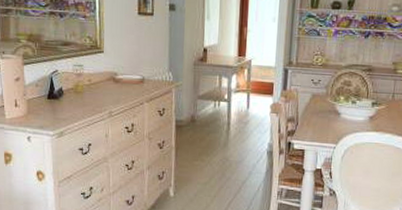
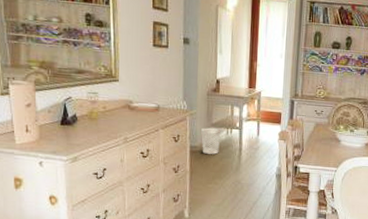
wastebasket: none [187,100,208,129] -> present [201,127,221,154]

